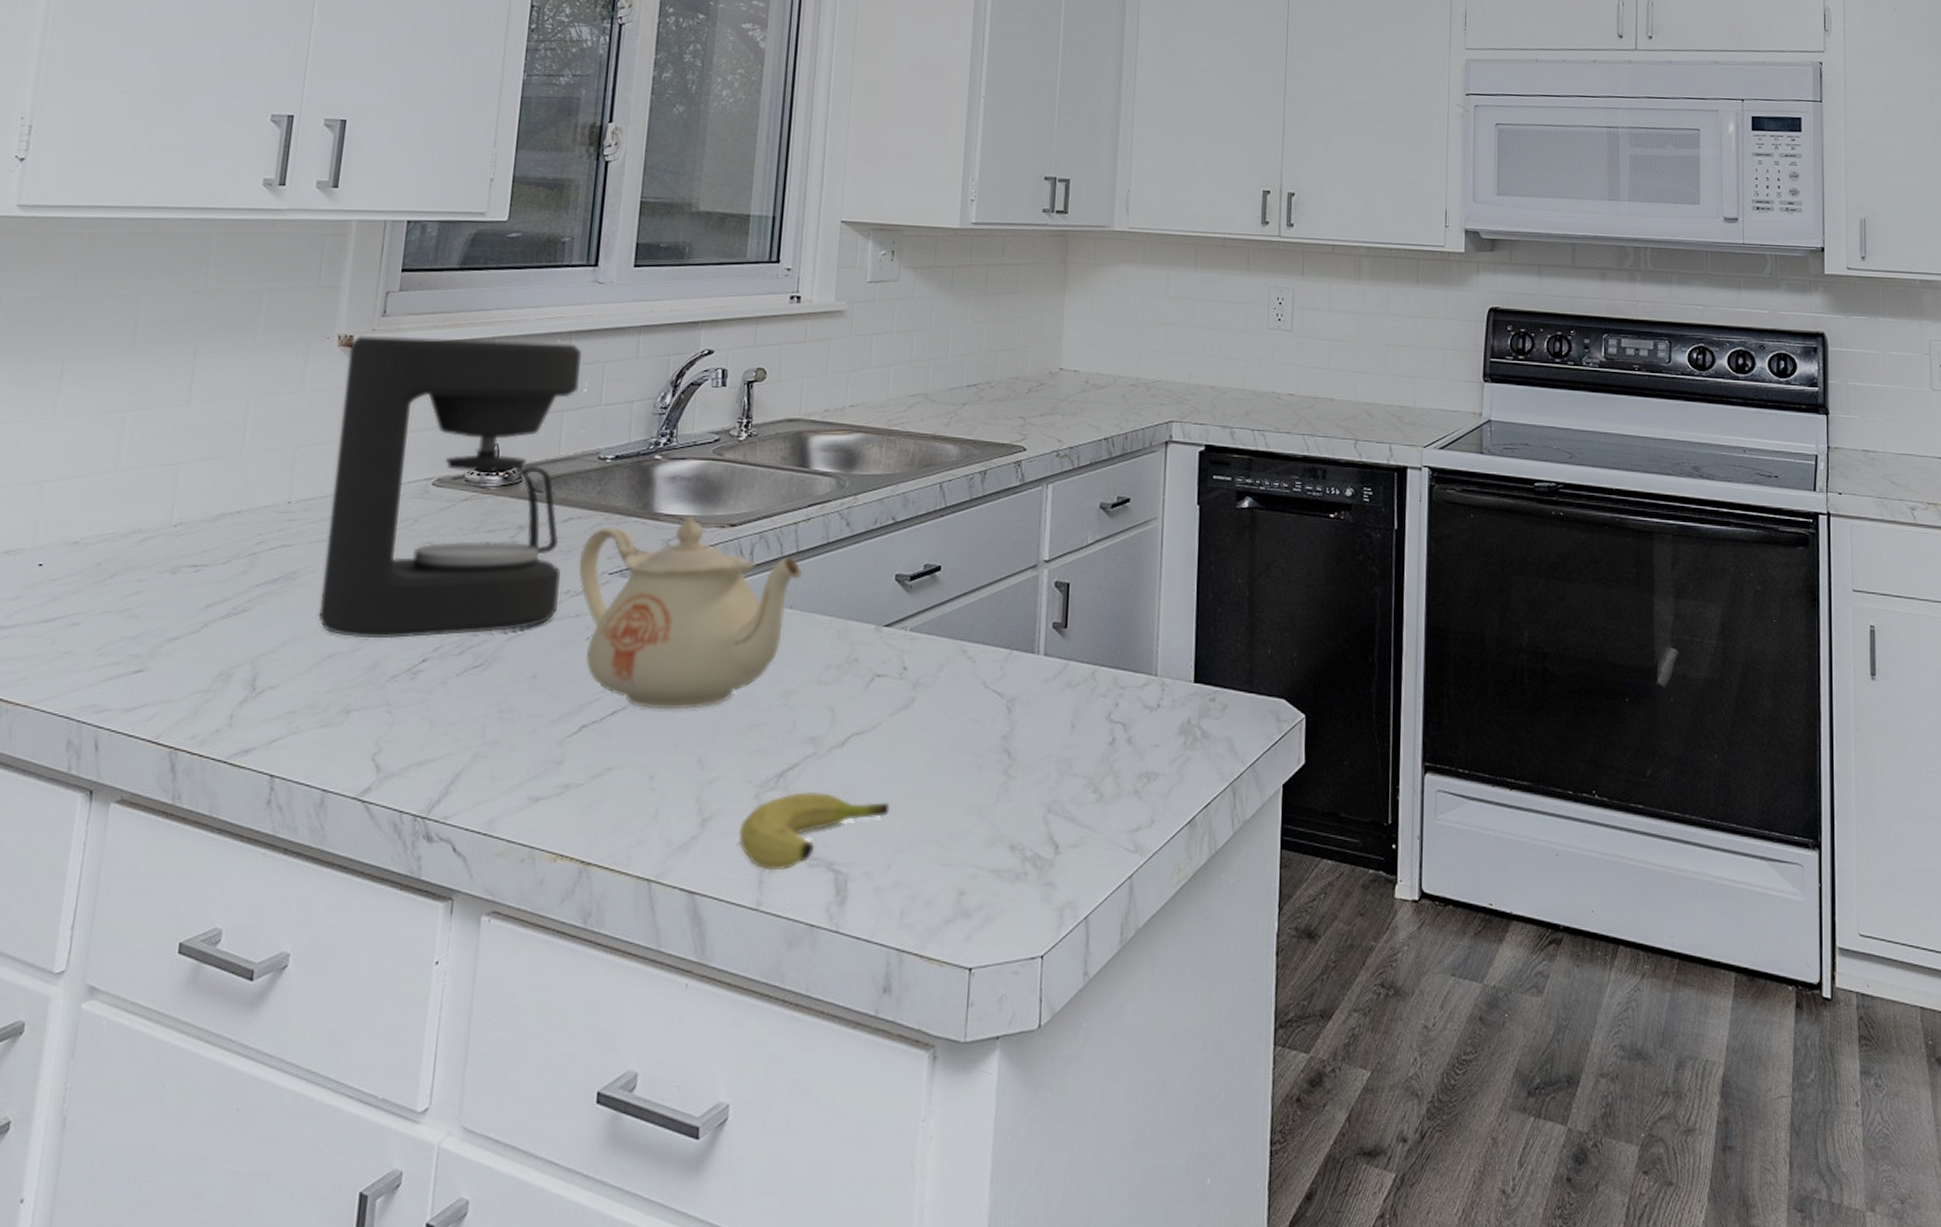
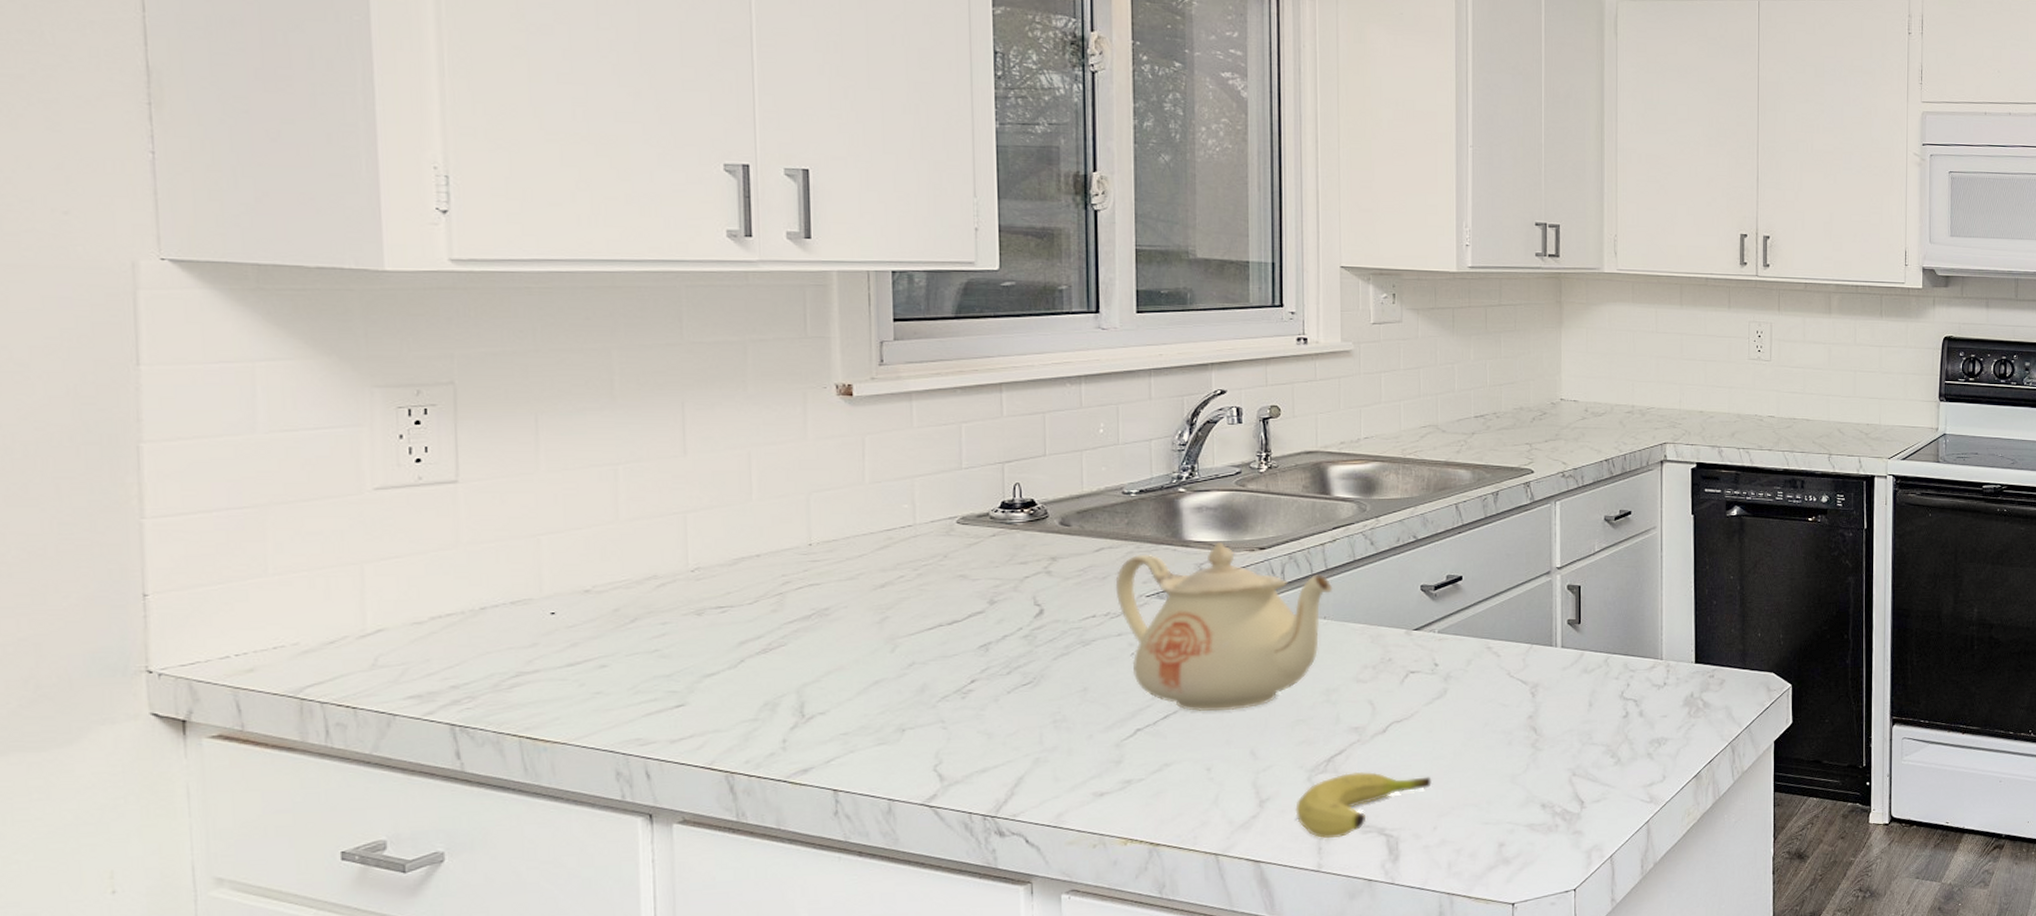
coffee maker: present [318,336,583,638] -> none [849,385,1099,664]

